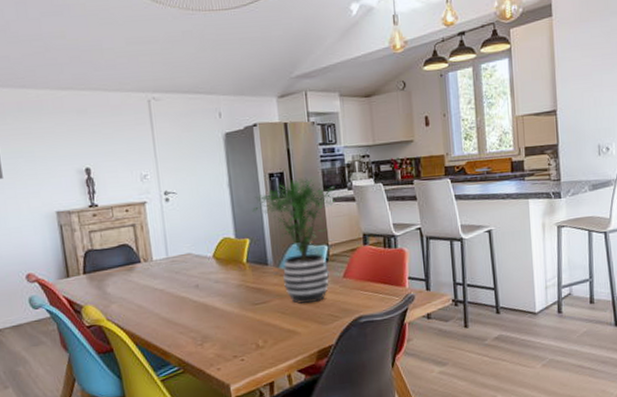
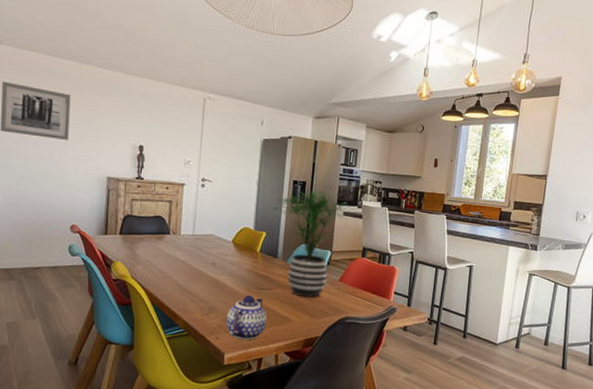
teapot: none [224,313,271,366] -> present [226,295,268,340]

